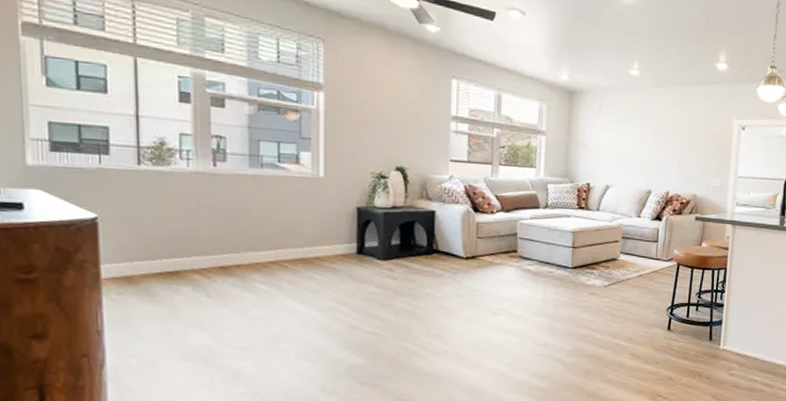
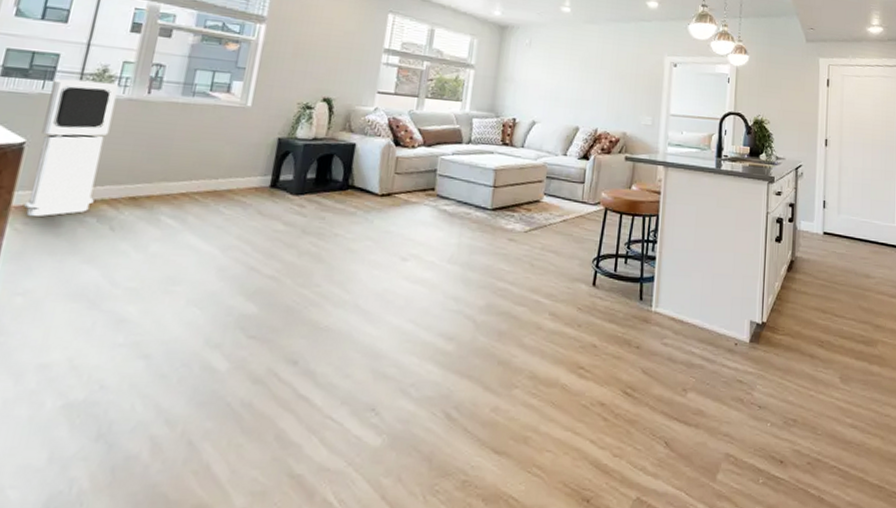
air purifier: none [110,152,184,288] -> present [24,79,119,217]

